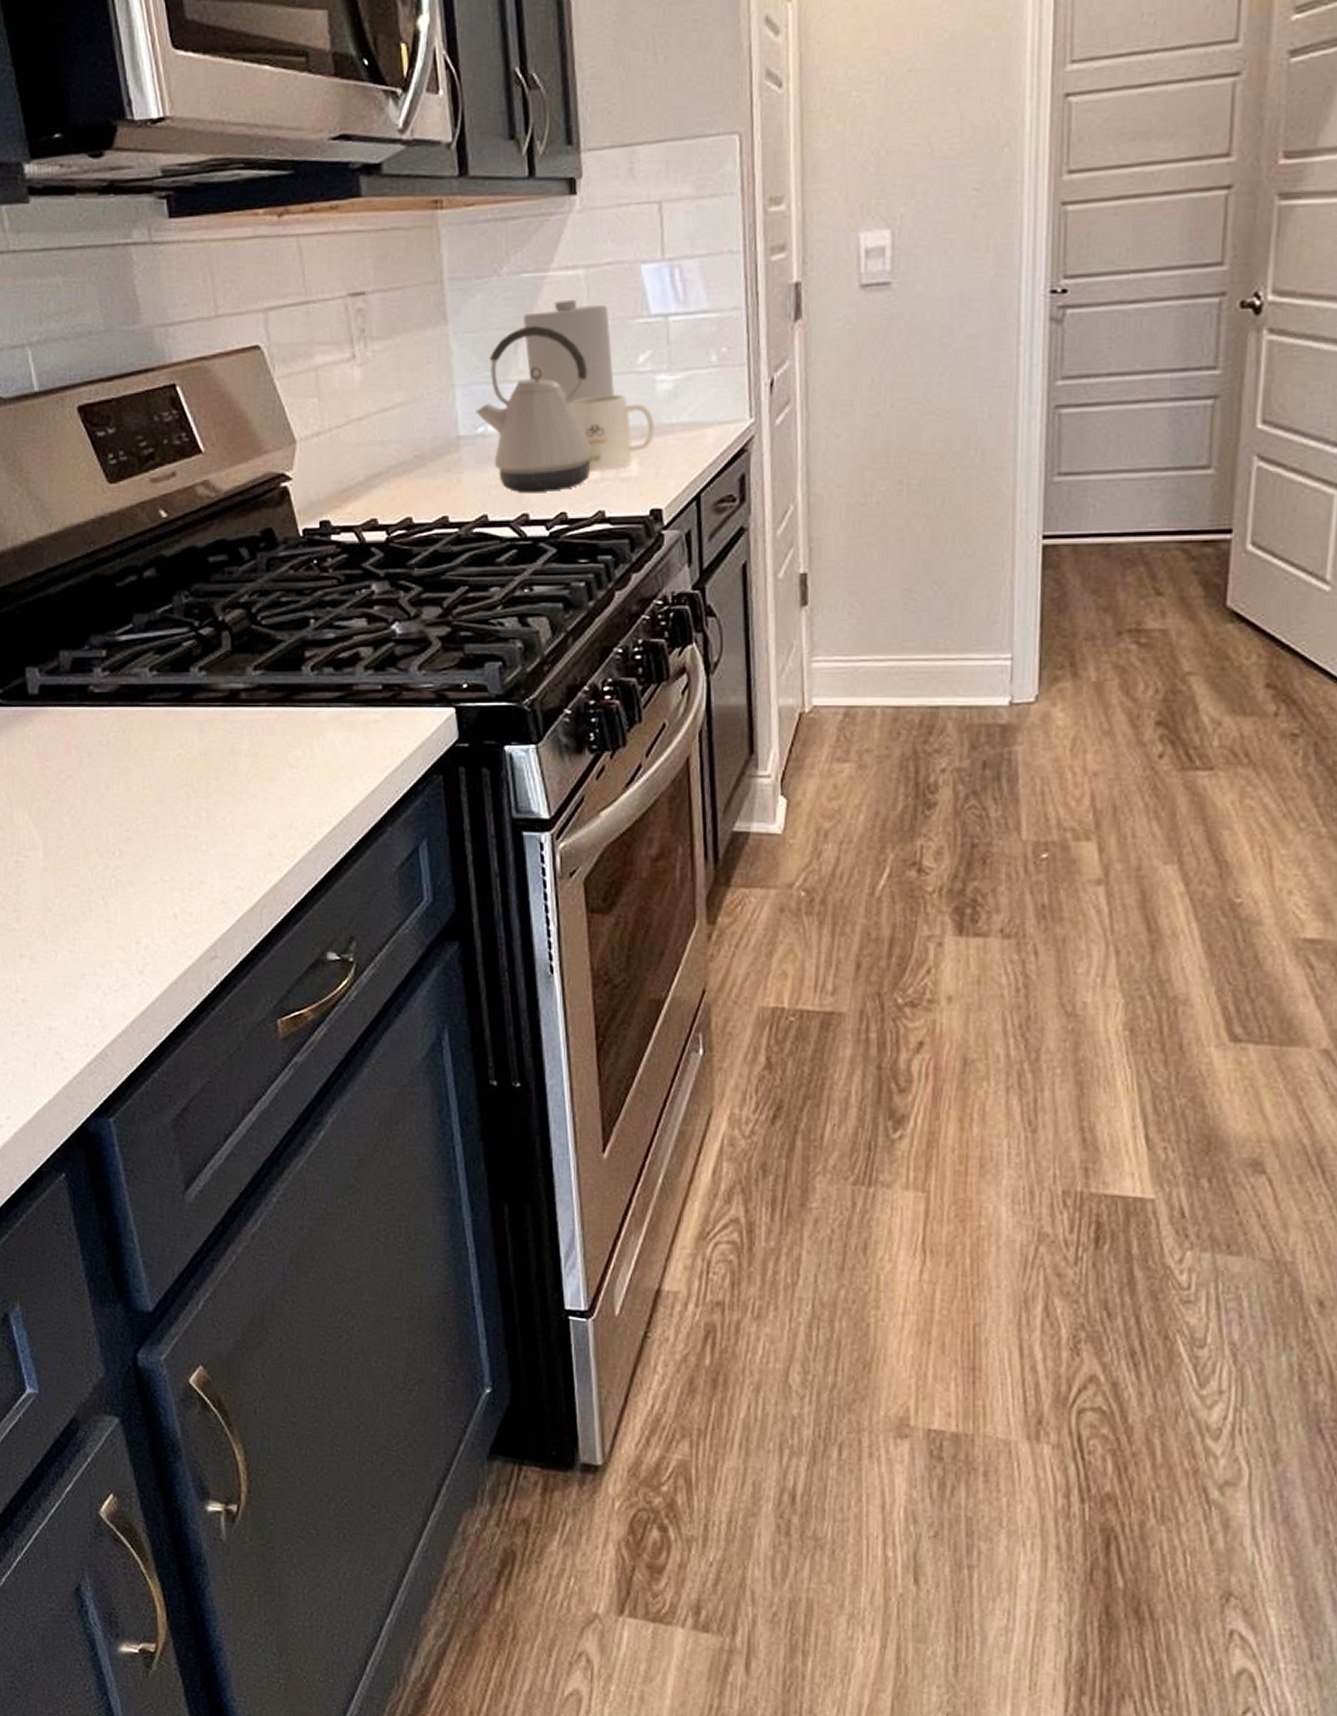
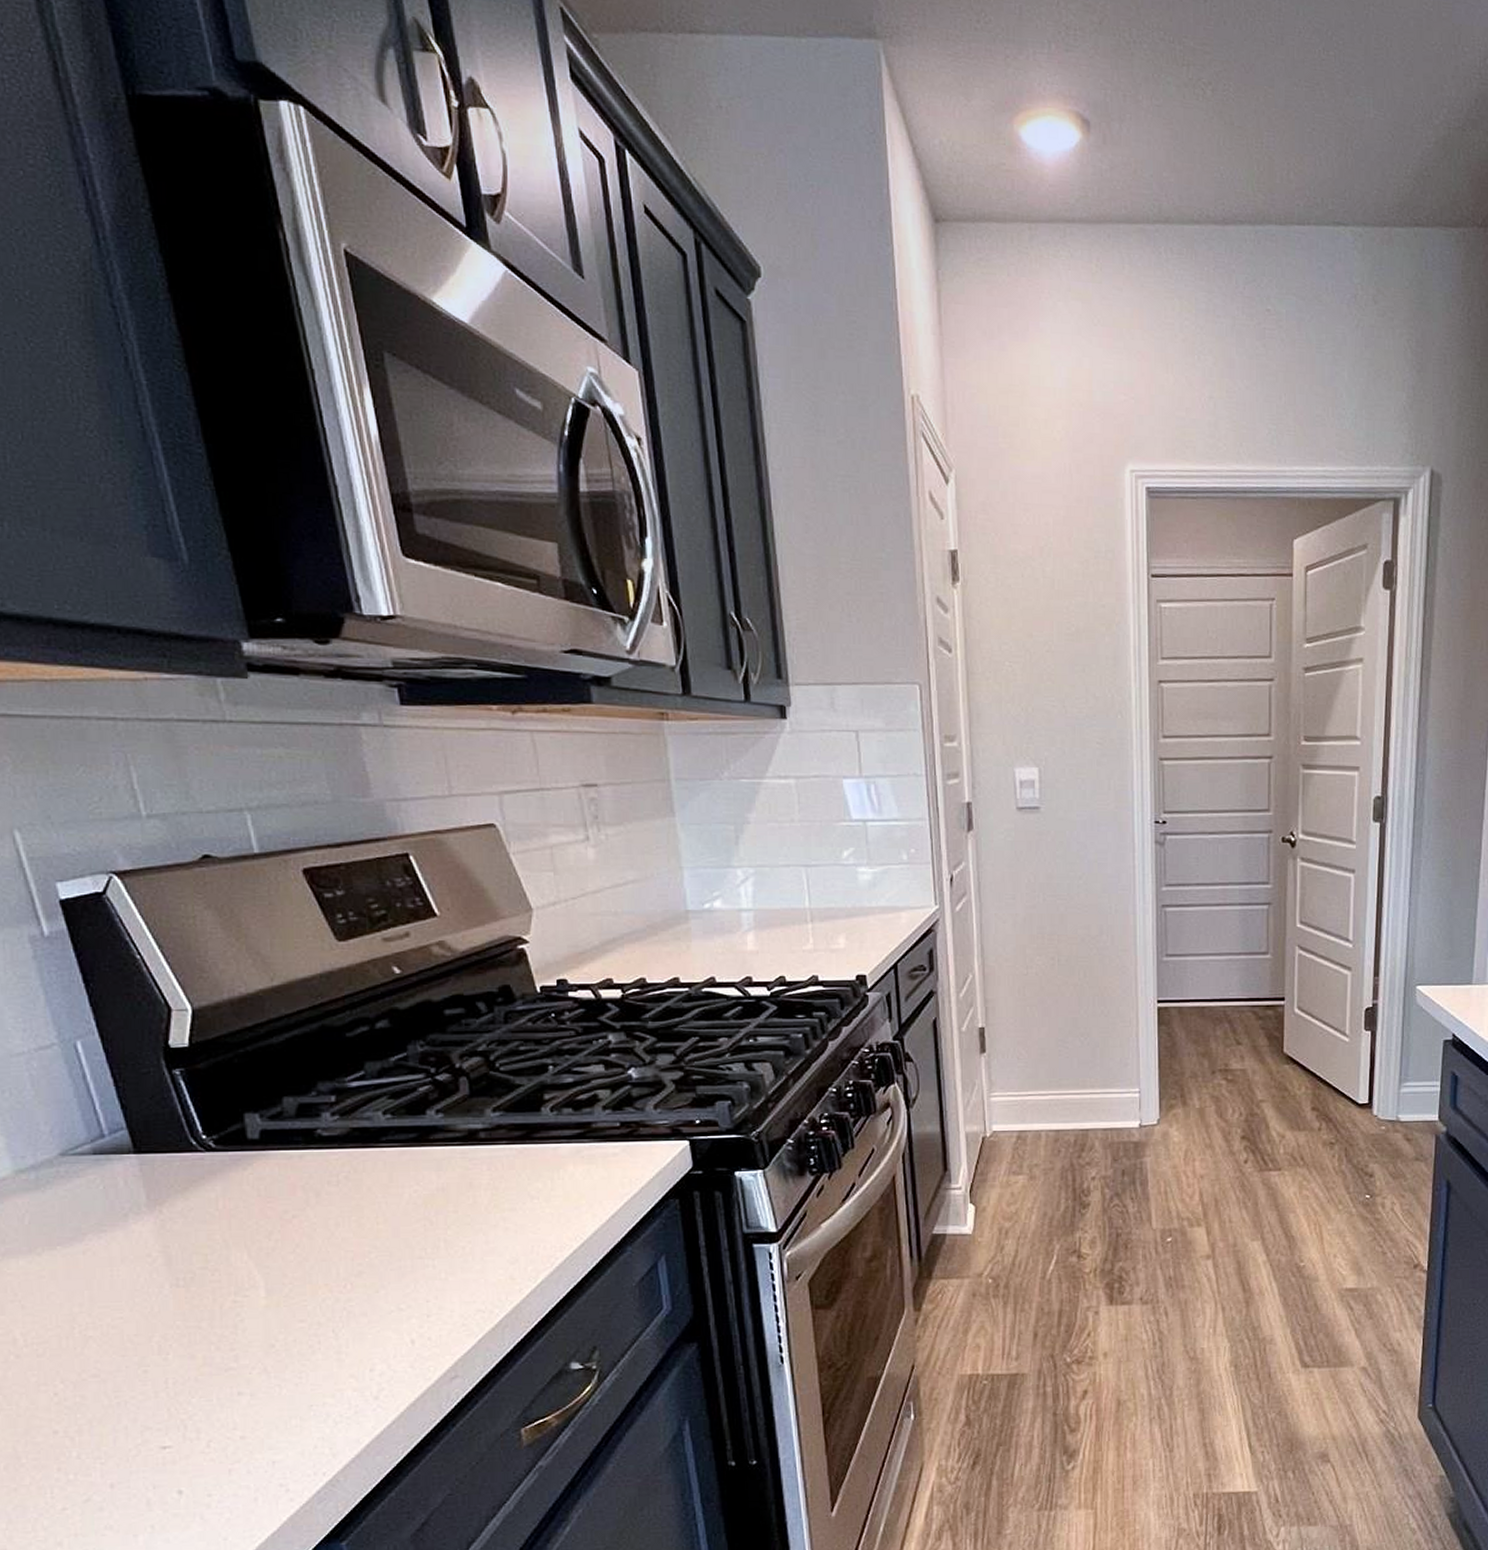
kettle: present [475,325,602,492] -> none [702,822,815,959]
paper towel holder: present [524,300,614,403] -> none [743,803,823,887]
mug: present [569,395,654,471] -> none [785,882,858,943]

